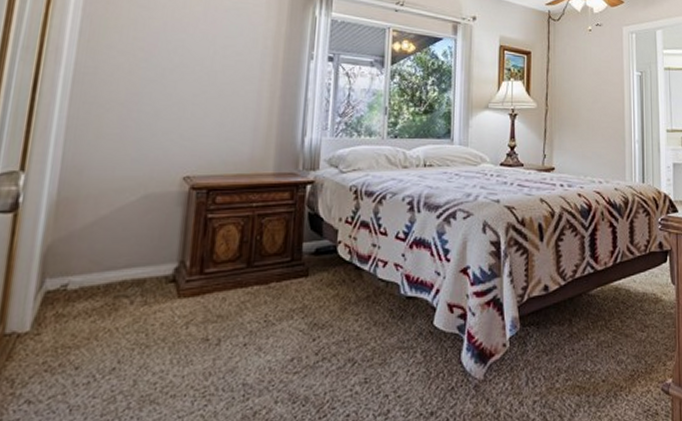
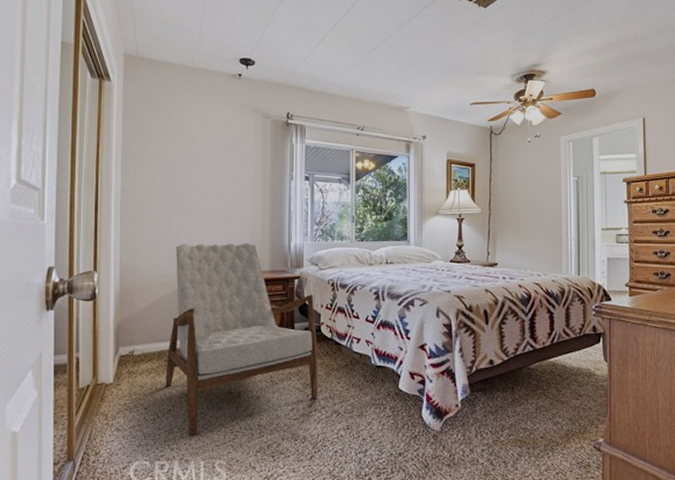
armchair: none [111,136,332,407] -> present [165,243,318,437]

